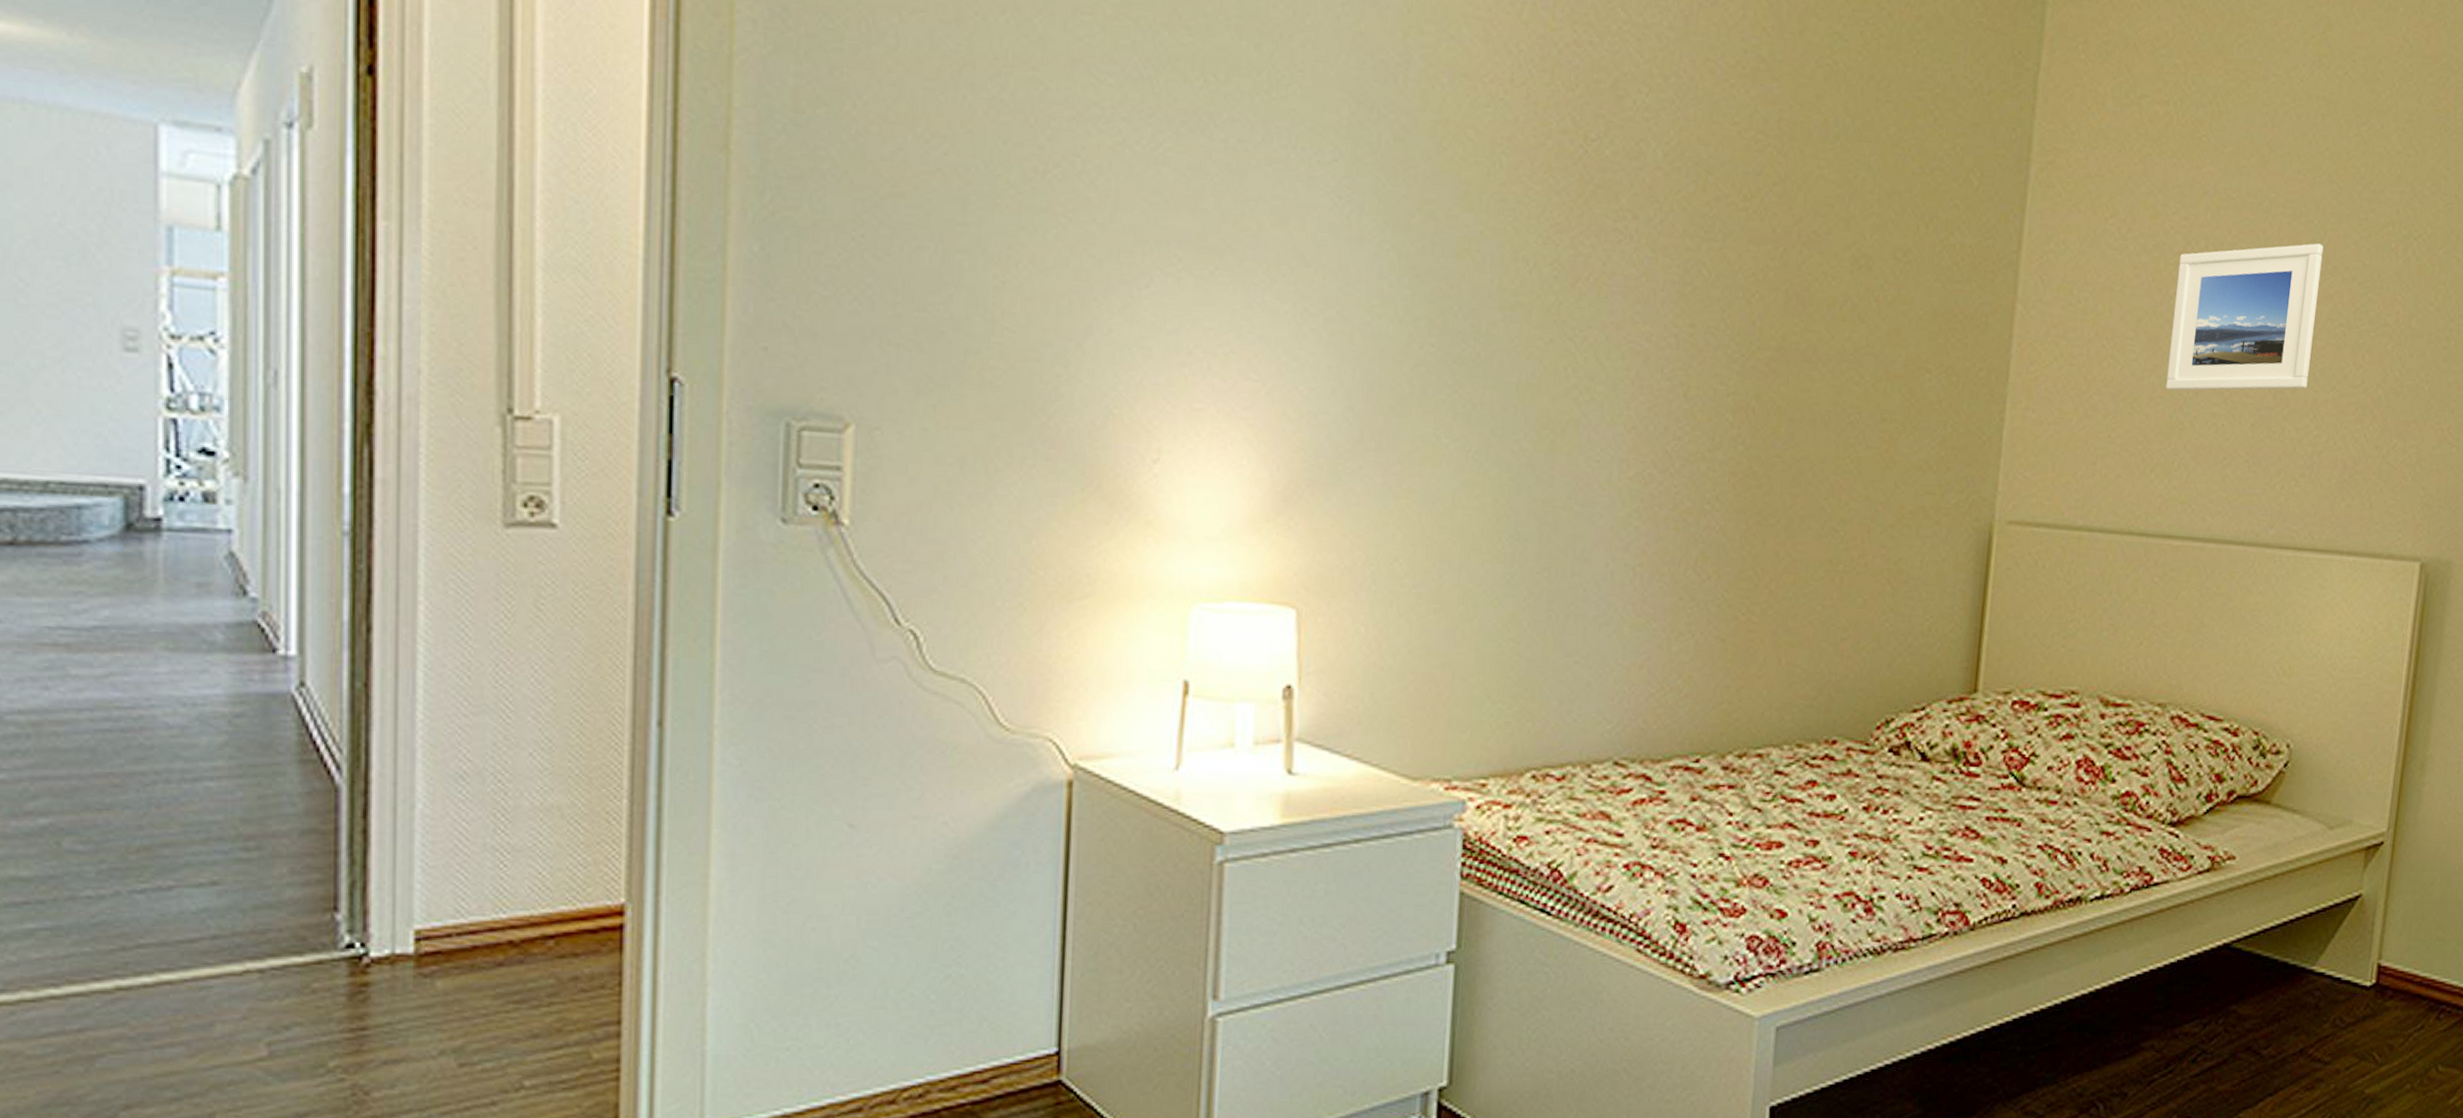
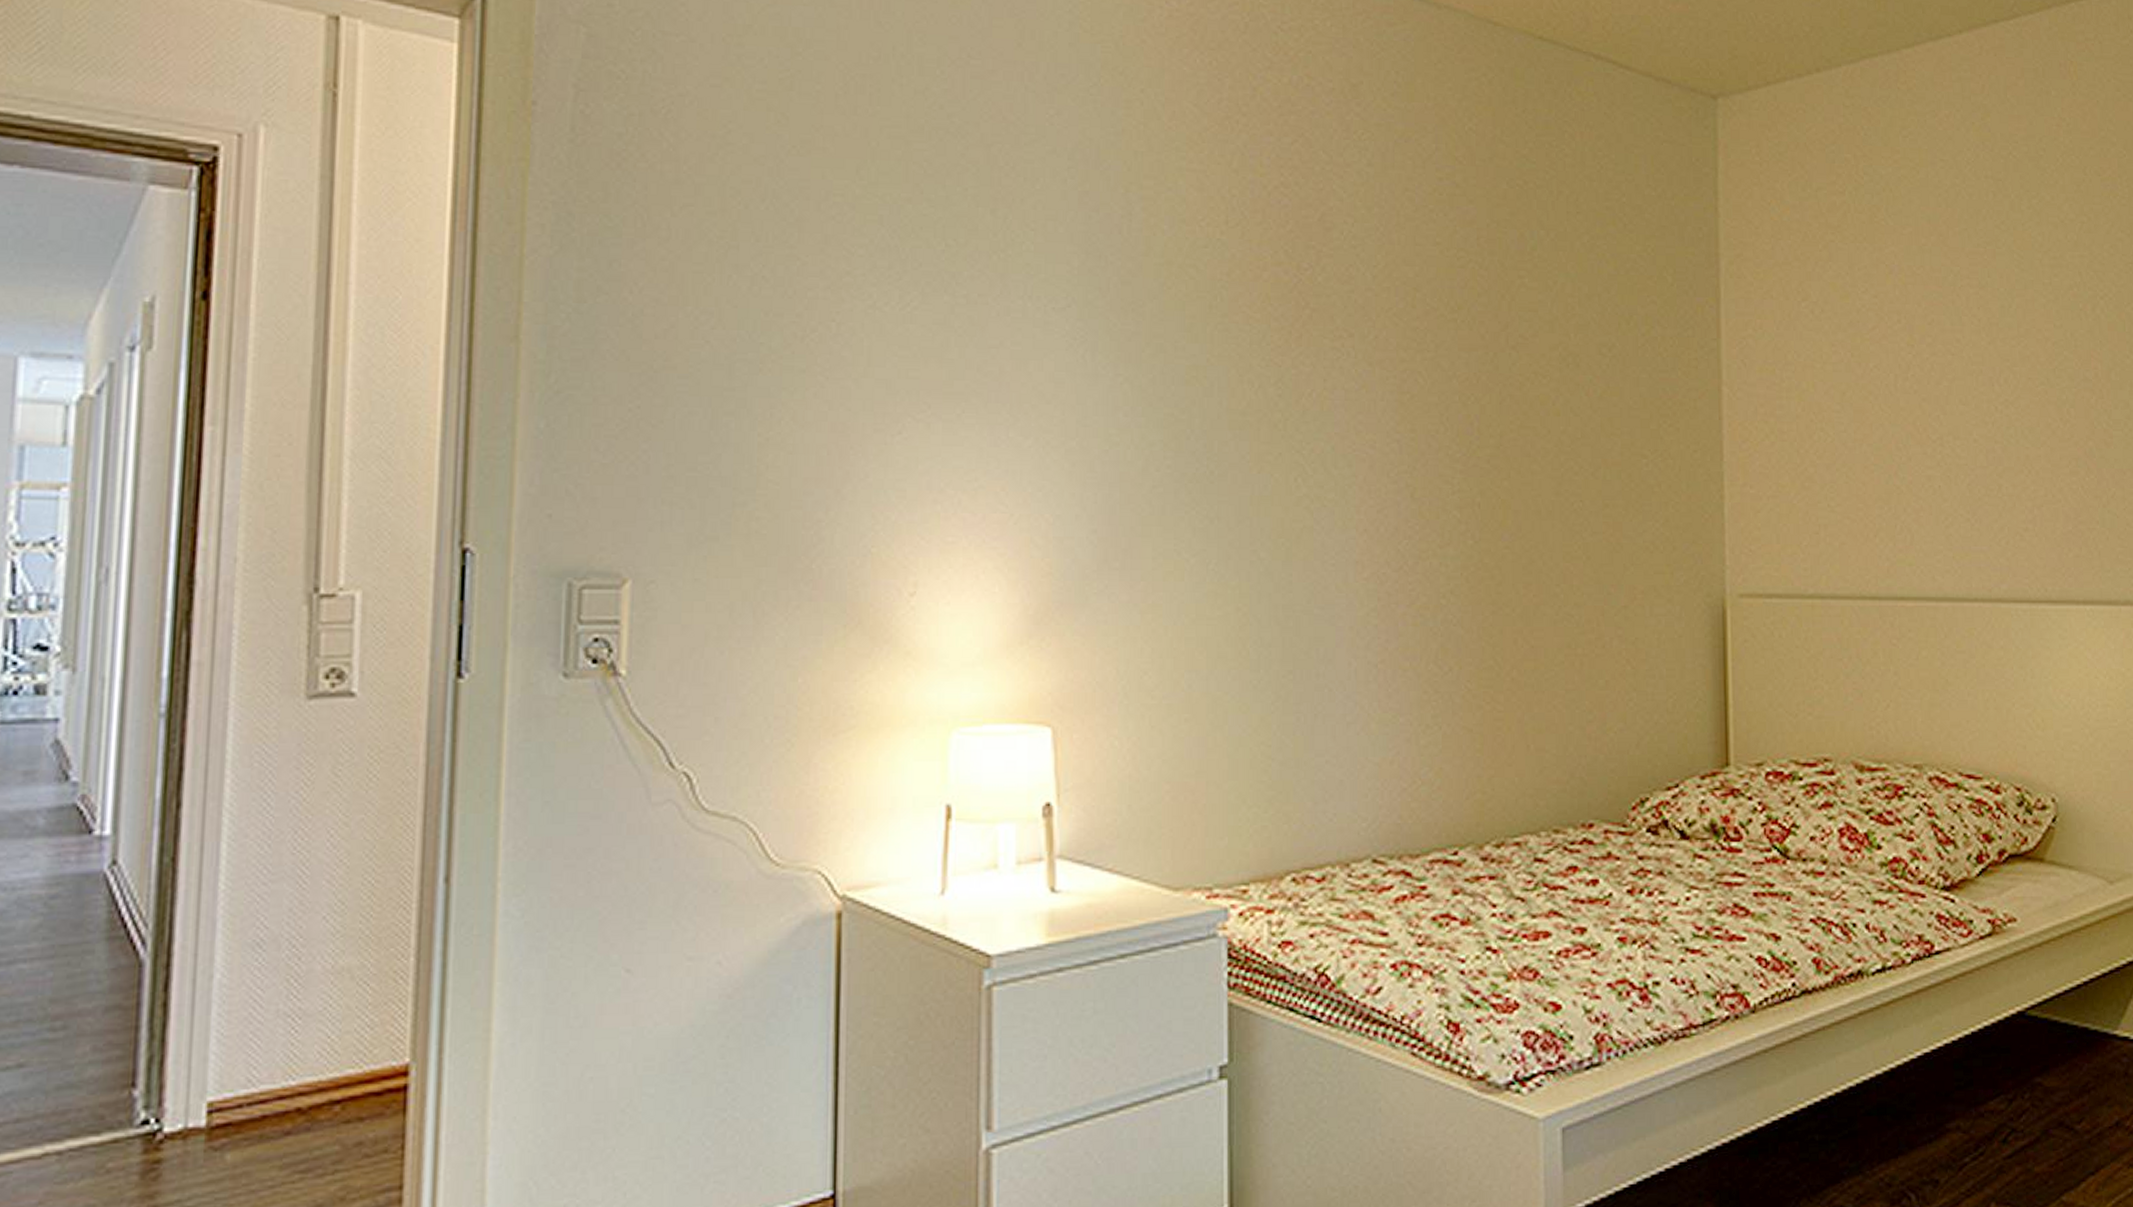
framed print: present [2166,243,2324,391] -> none [1875,309,2018,458]

